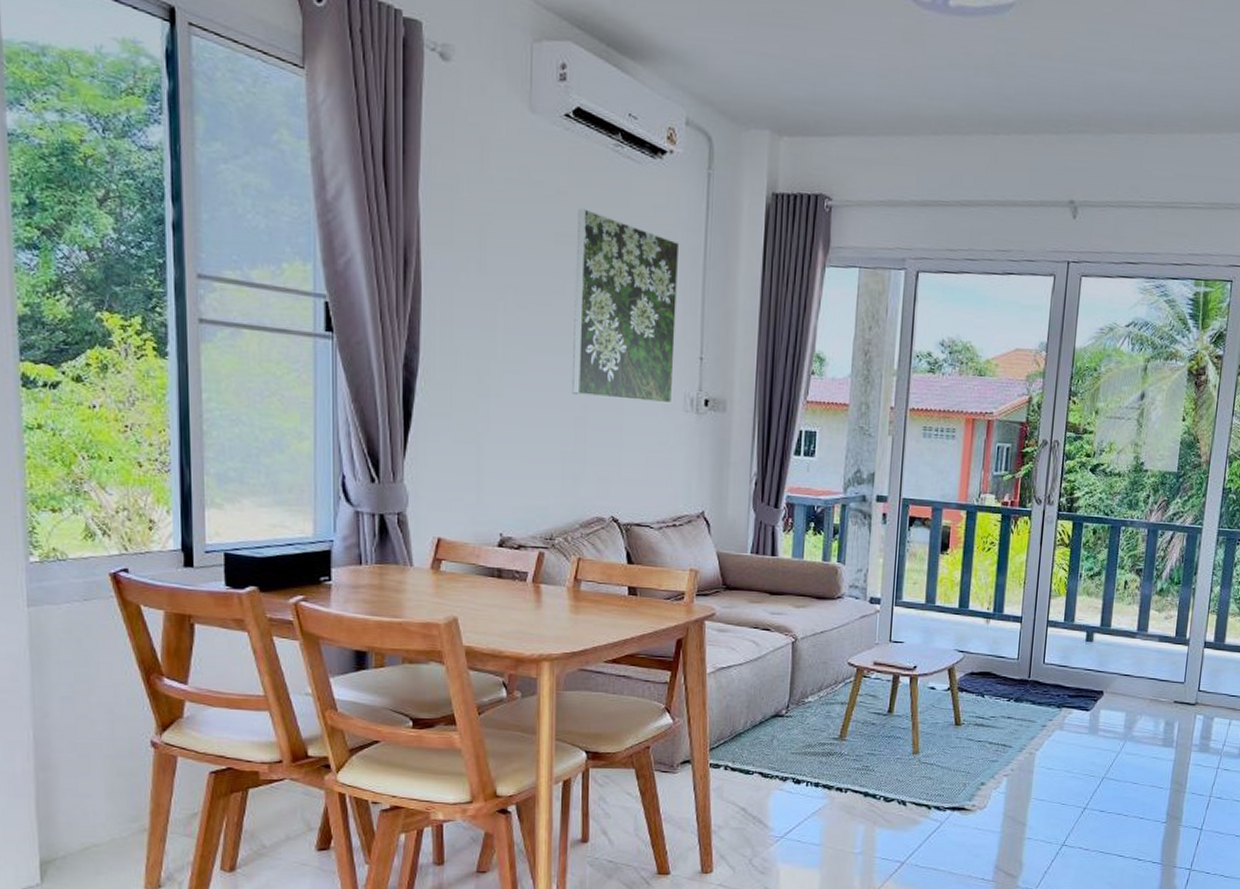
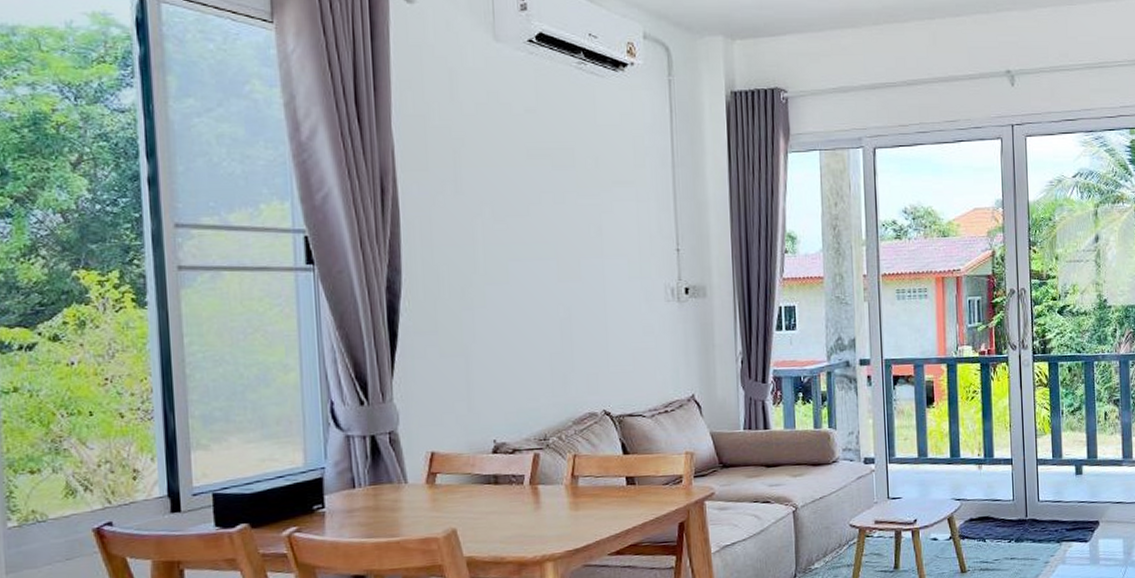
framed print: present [572,208,680,404] -> none [548,123,654,298]

